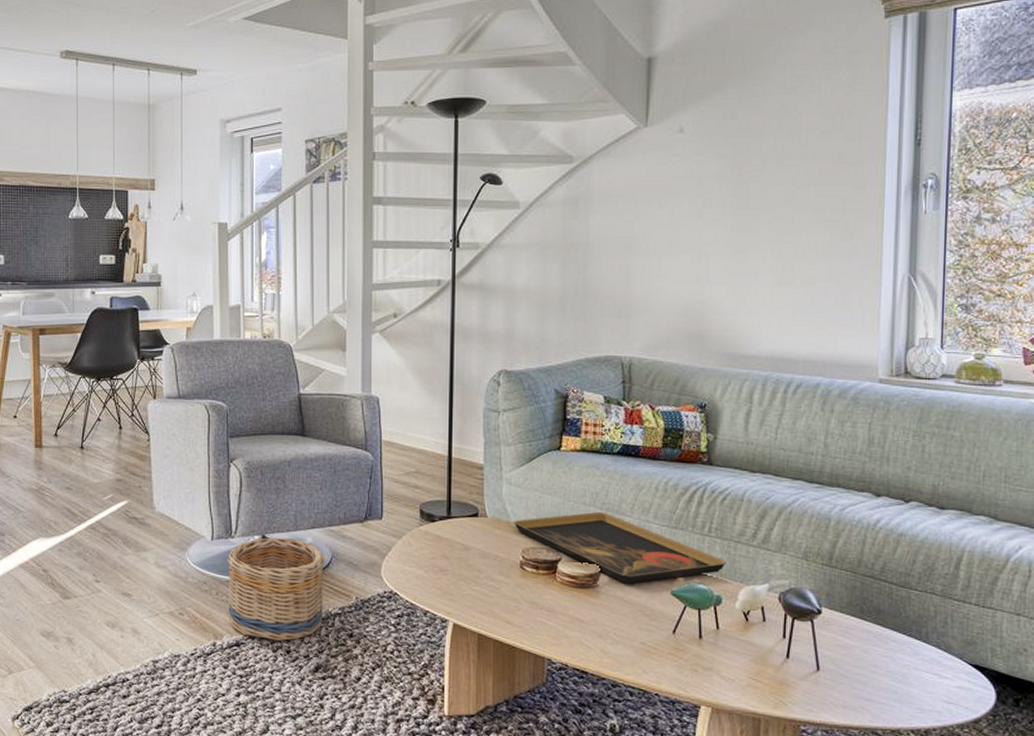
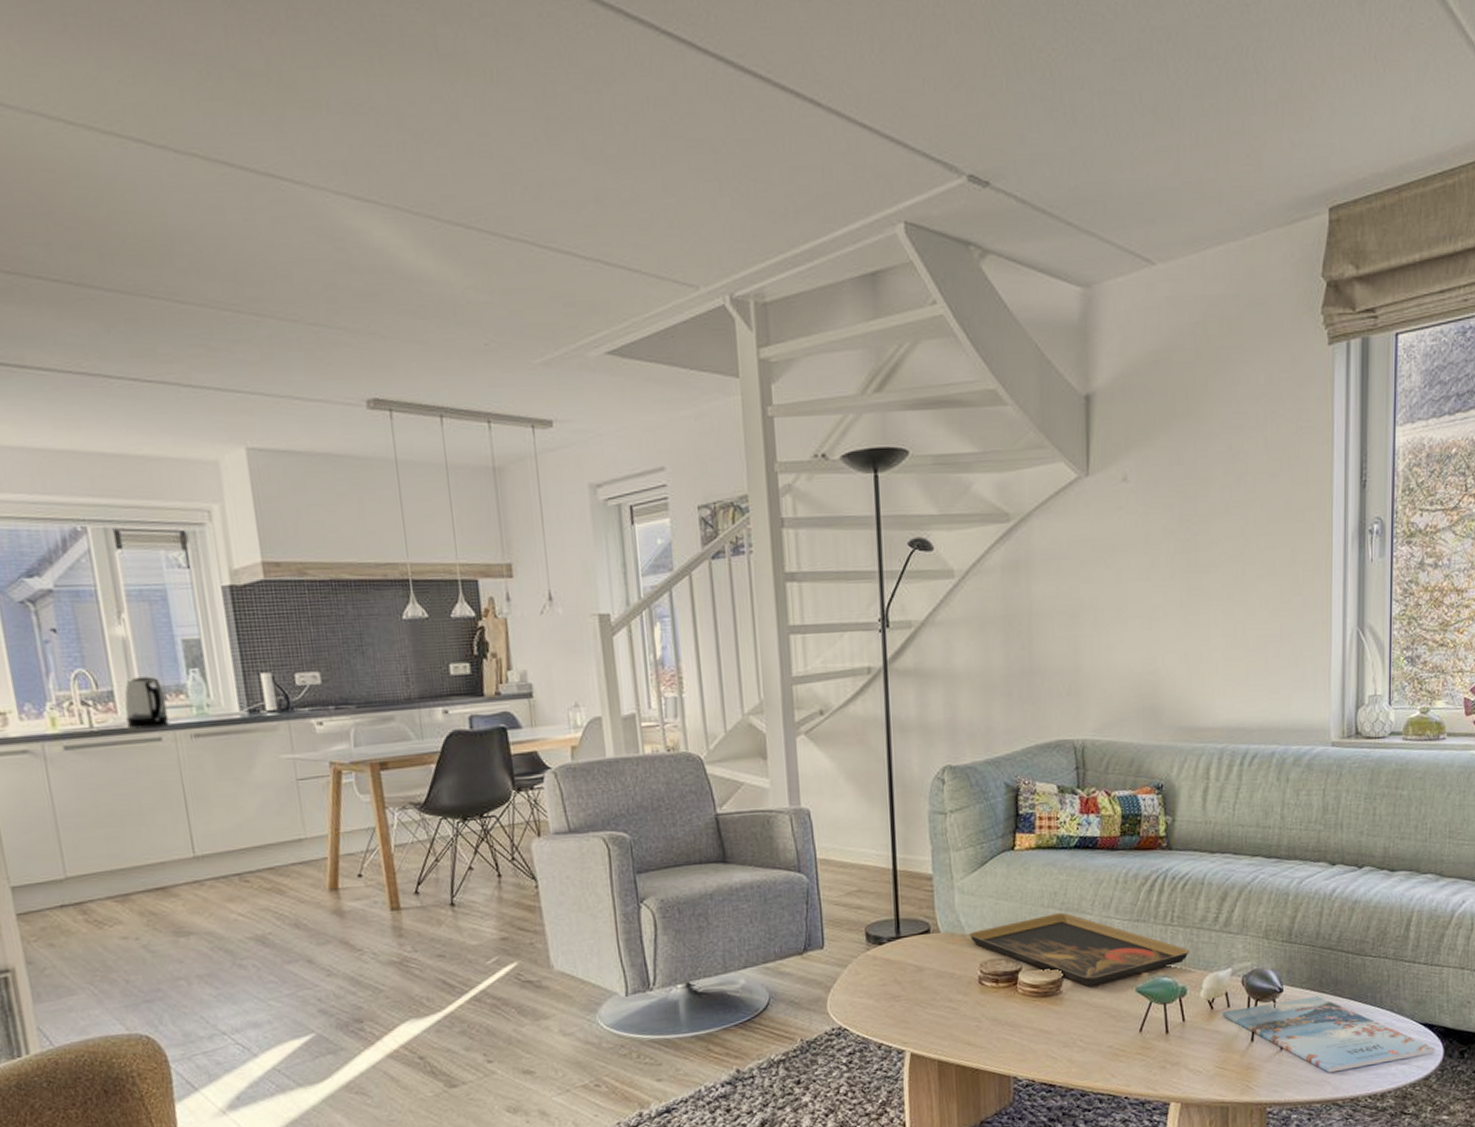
basket: present [227,537,325,641] -> none [646,982,765,1101]
magazine: none [757,622,987,701] -> present [1222,996,1436,1073]

